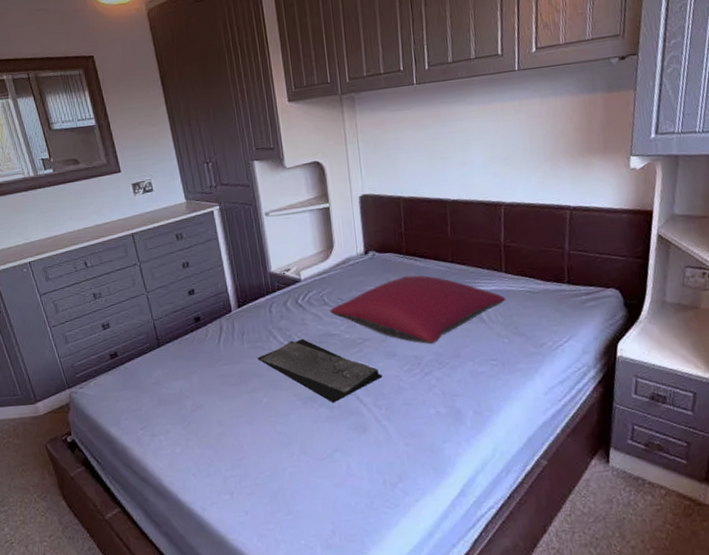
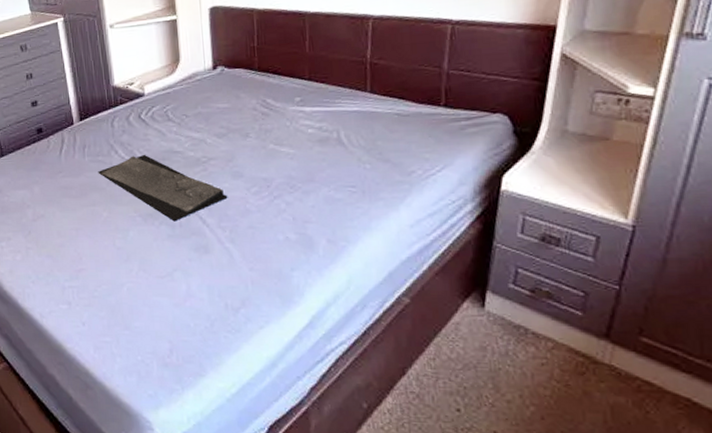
pillow: present [329,275,506,345] -> none [173,93,370,167]

